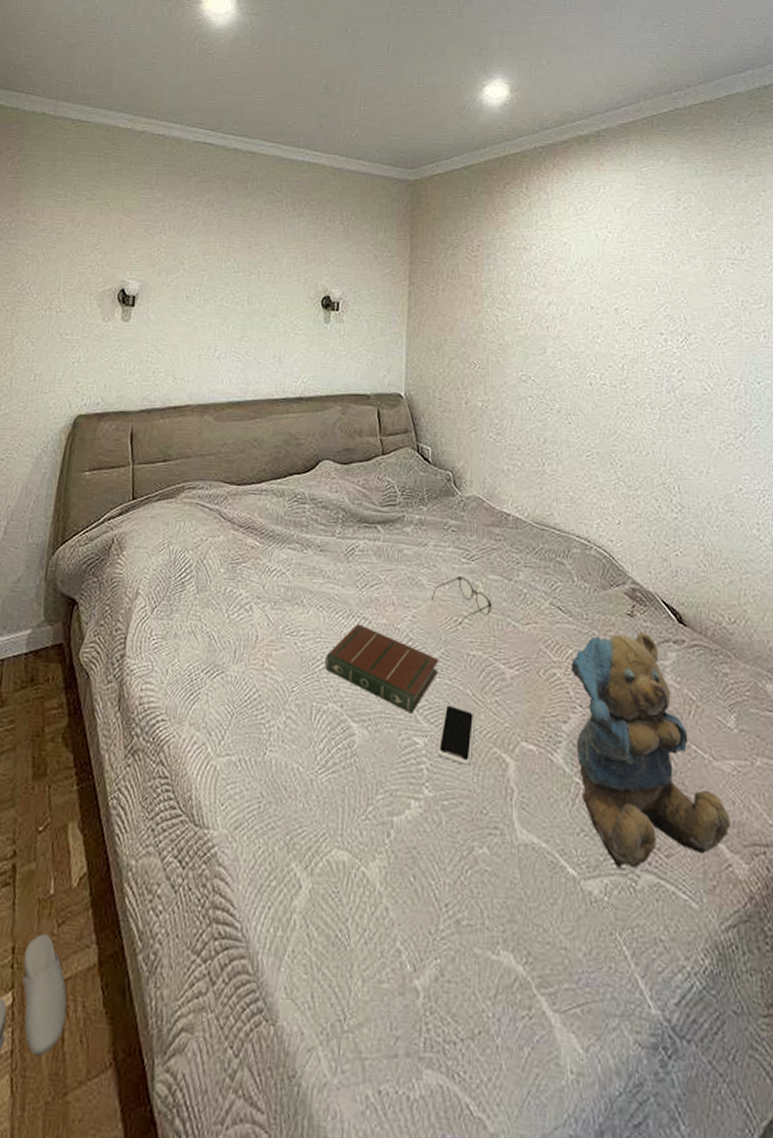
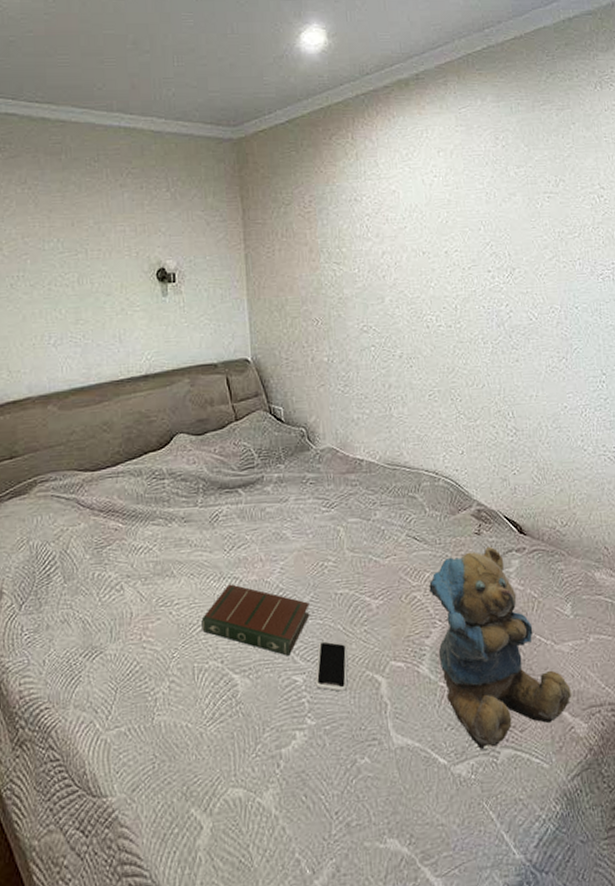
spectacles: present [432,576,493,627] -> none [297,524,354,570]

